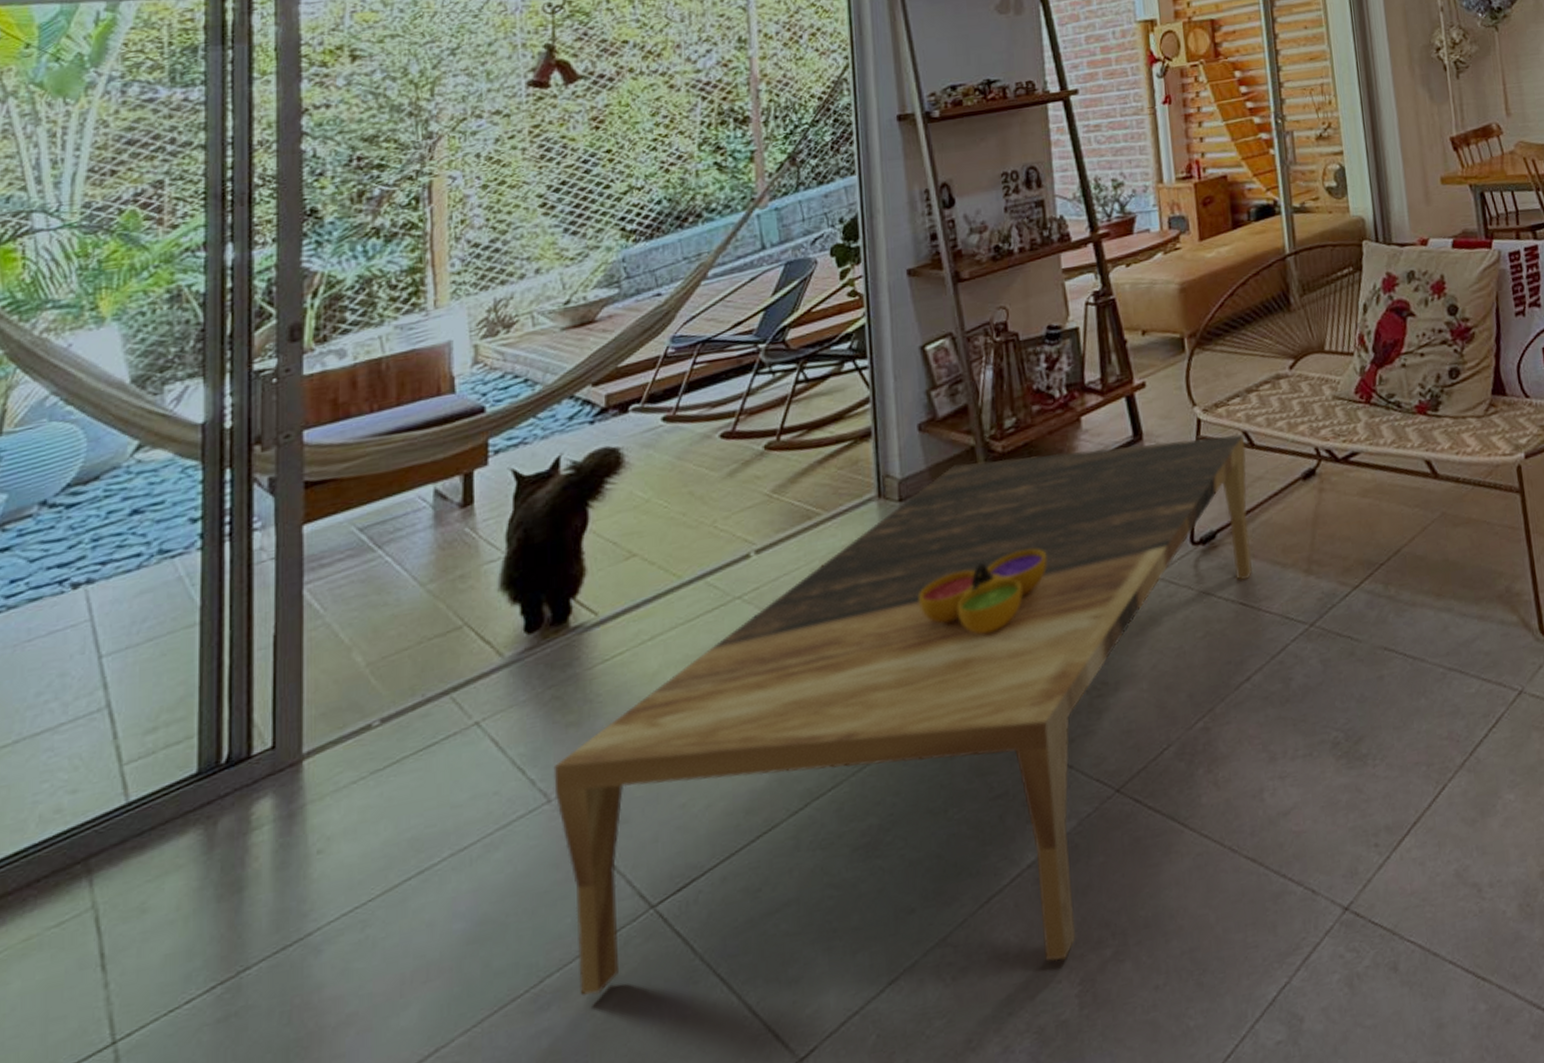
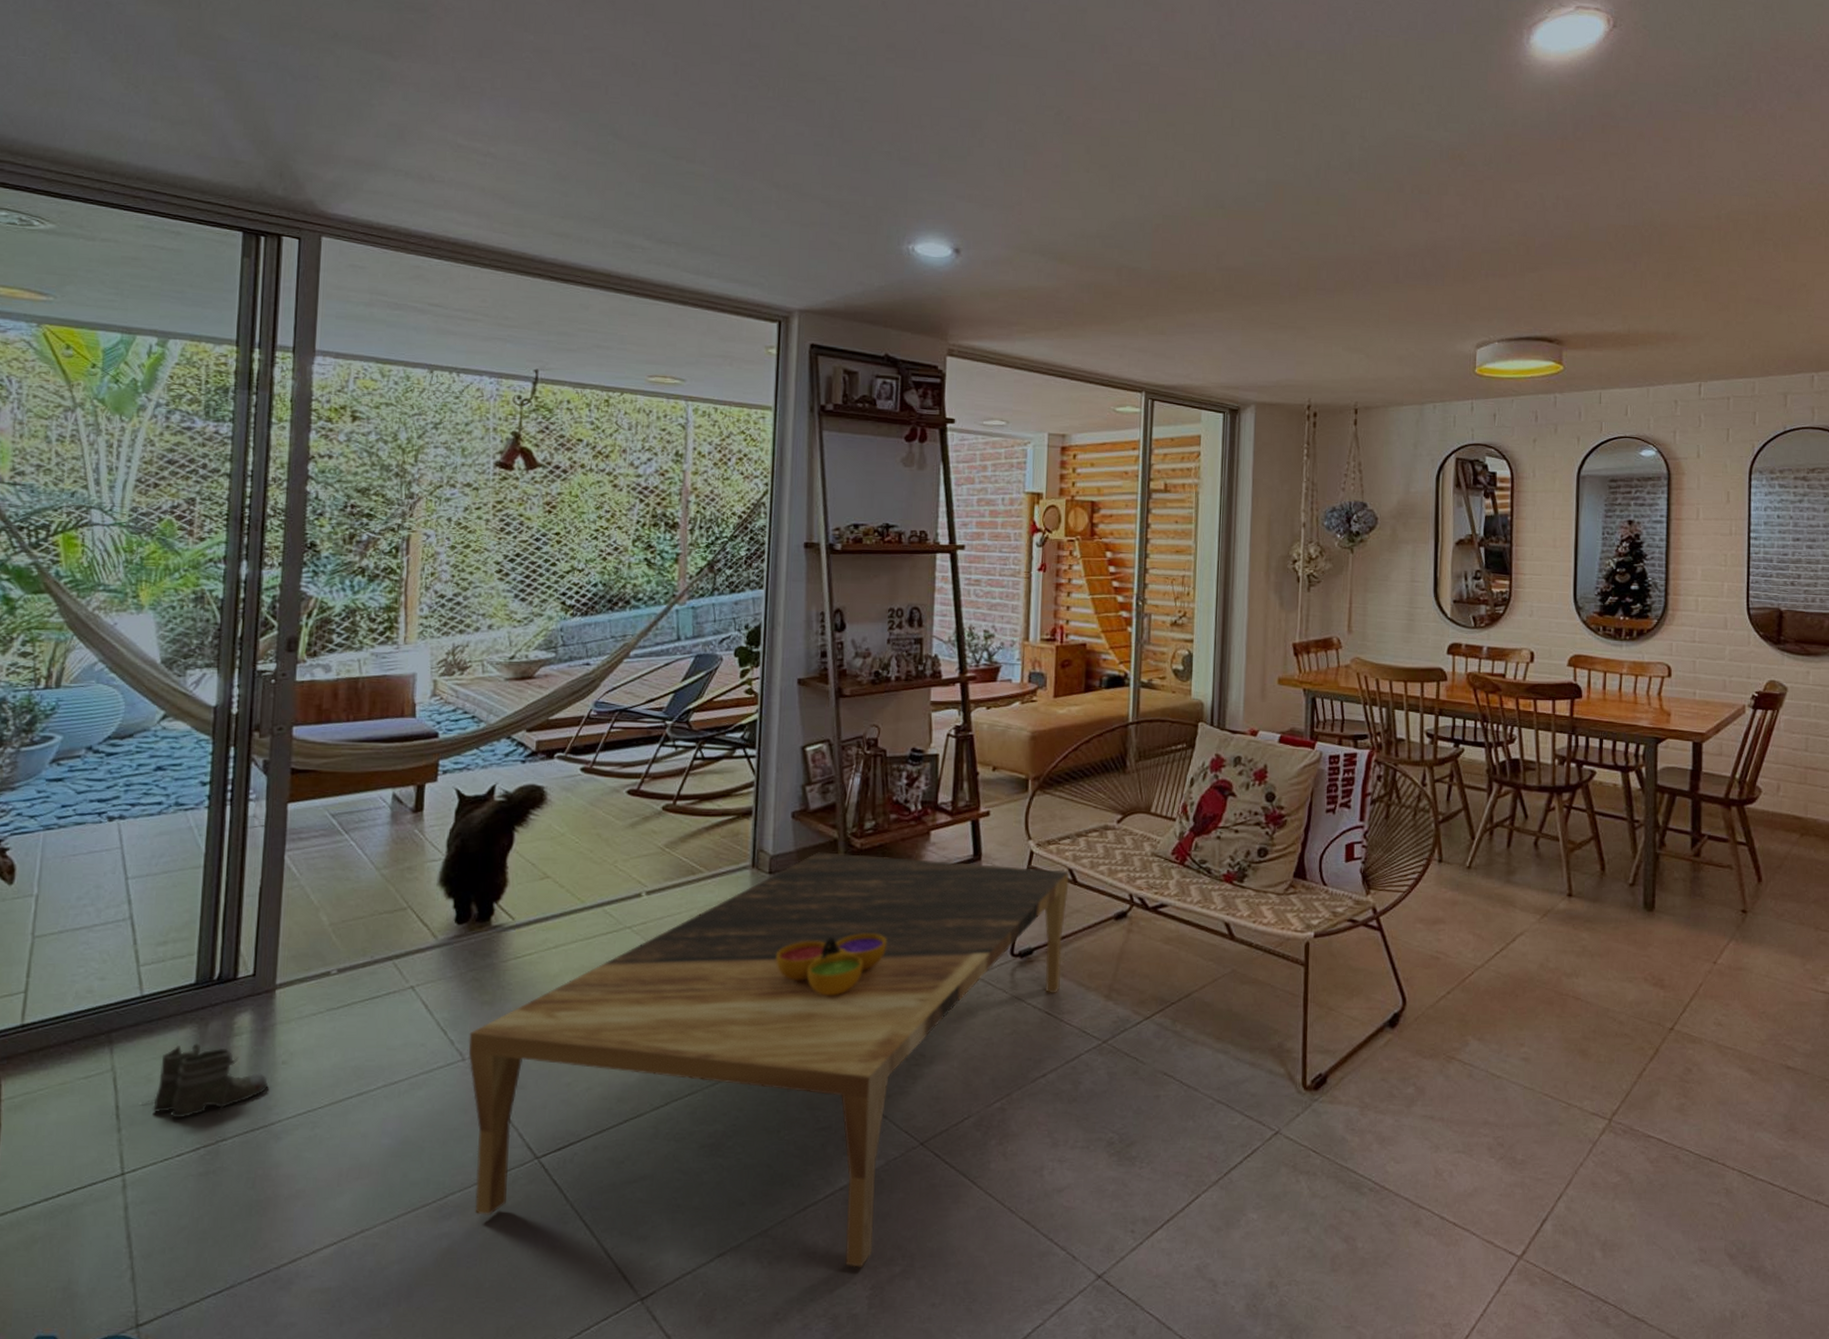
boots: none [136,849,300,953] -> present [143,1043,268,1119]

